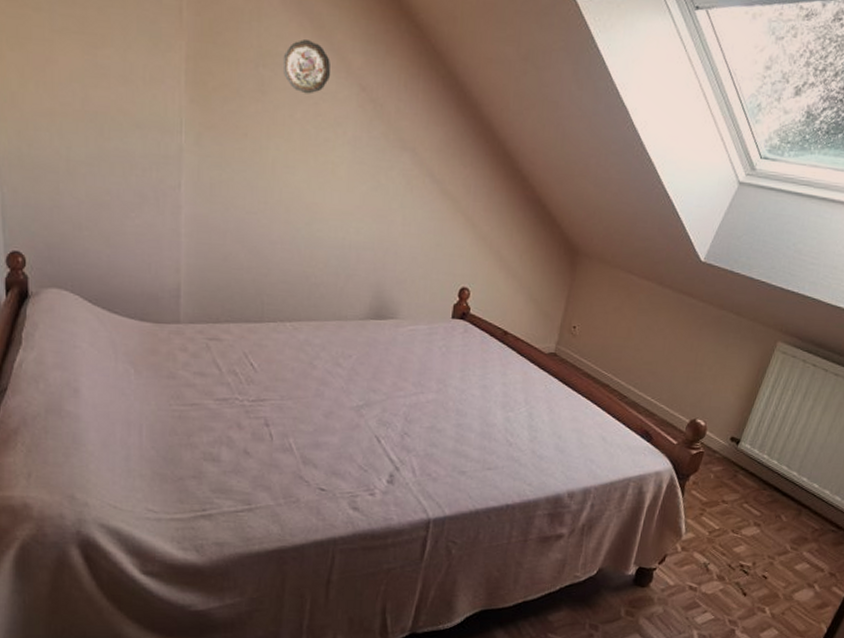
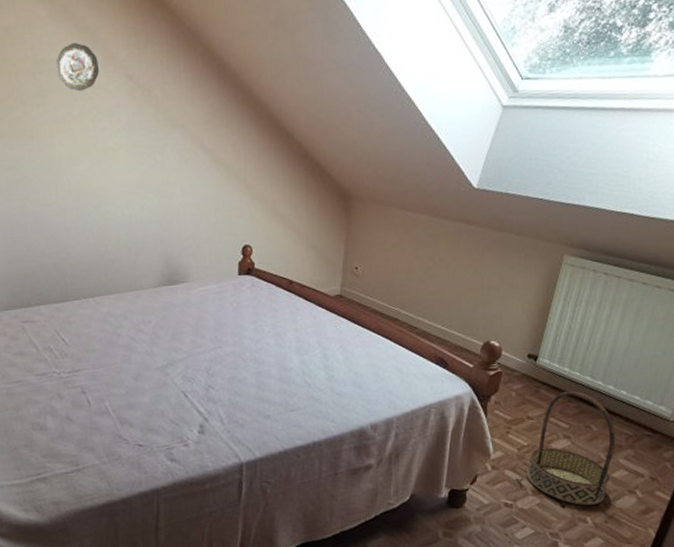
basket: none [714,478,803,596] -> present [526,390,616,506]

